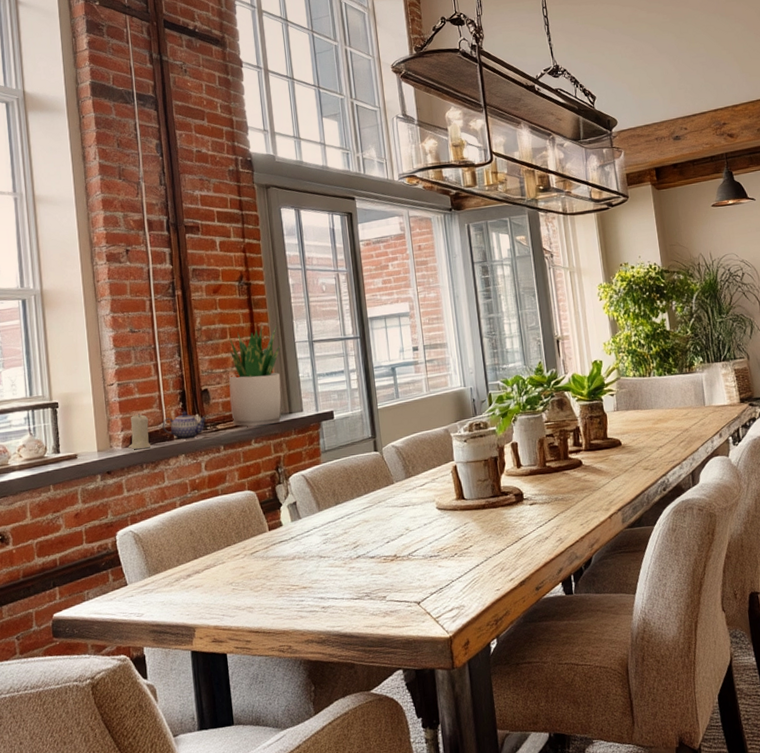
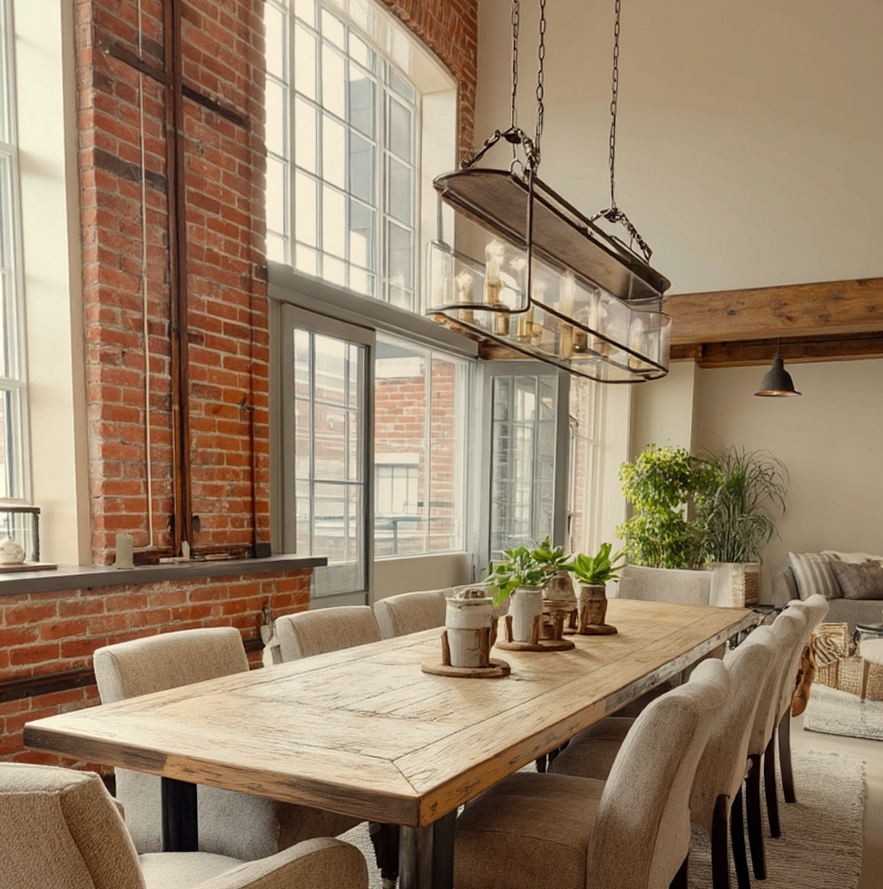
teapot: present [162,411,207,440] -> none [148,536,196,566]
planter: present [228,325,281,427] -> none [221,455,279,563]

